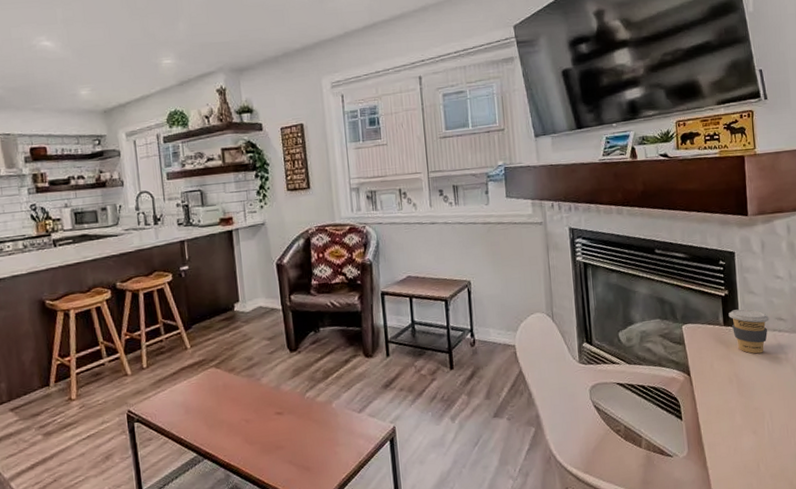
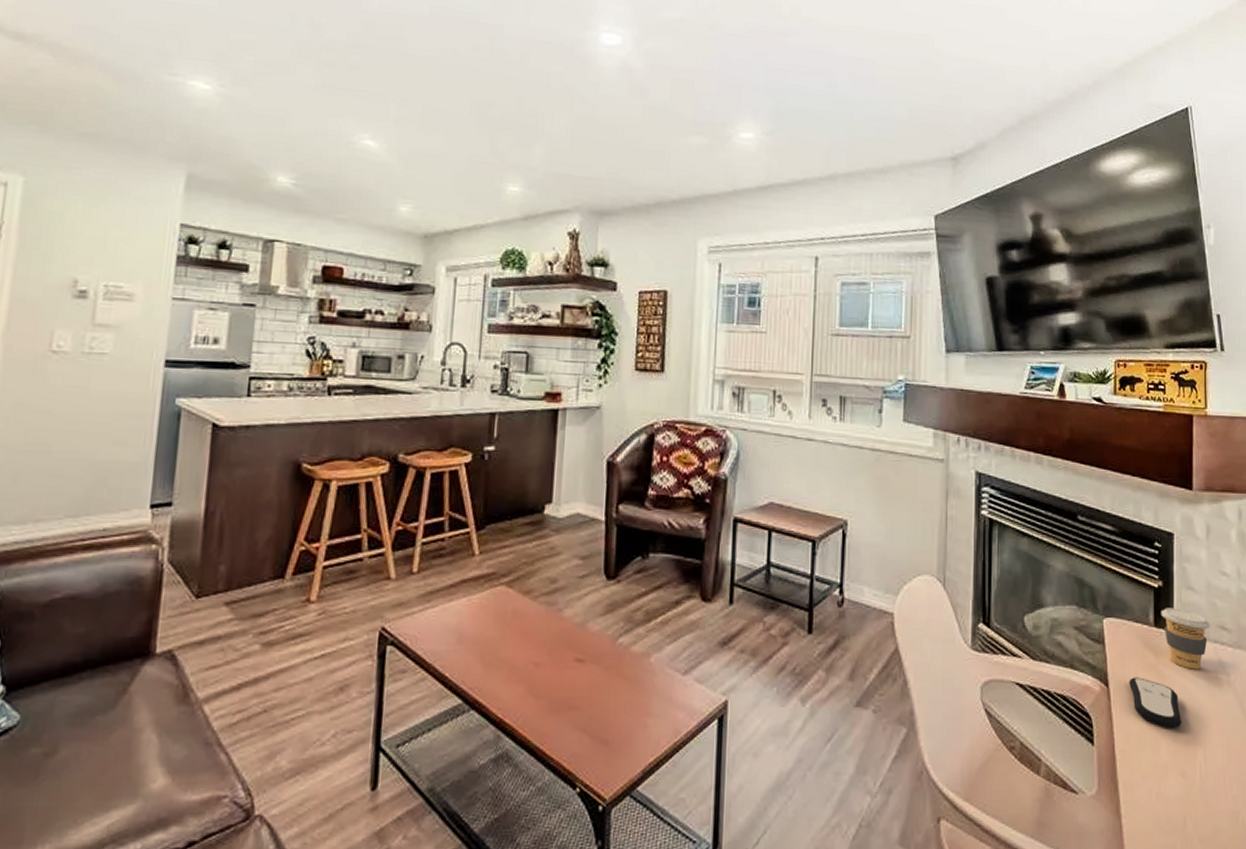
remote control: none [707,365,751,400] -> present [1129,677,1181,729]

